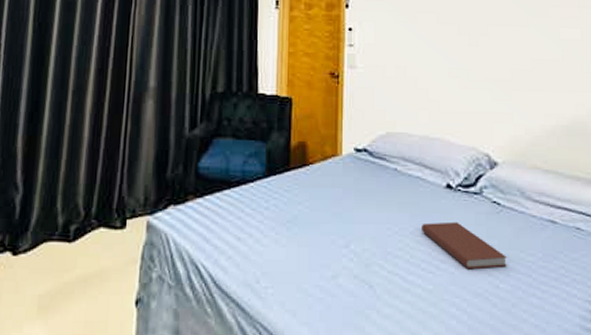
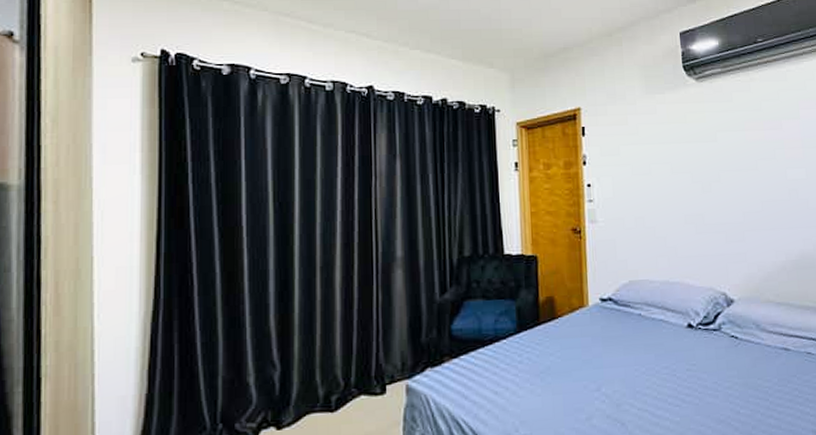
book: present [422,221,507,270] -> none [666,357,746,400]

